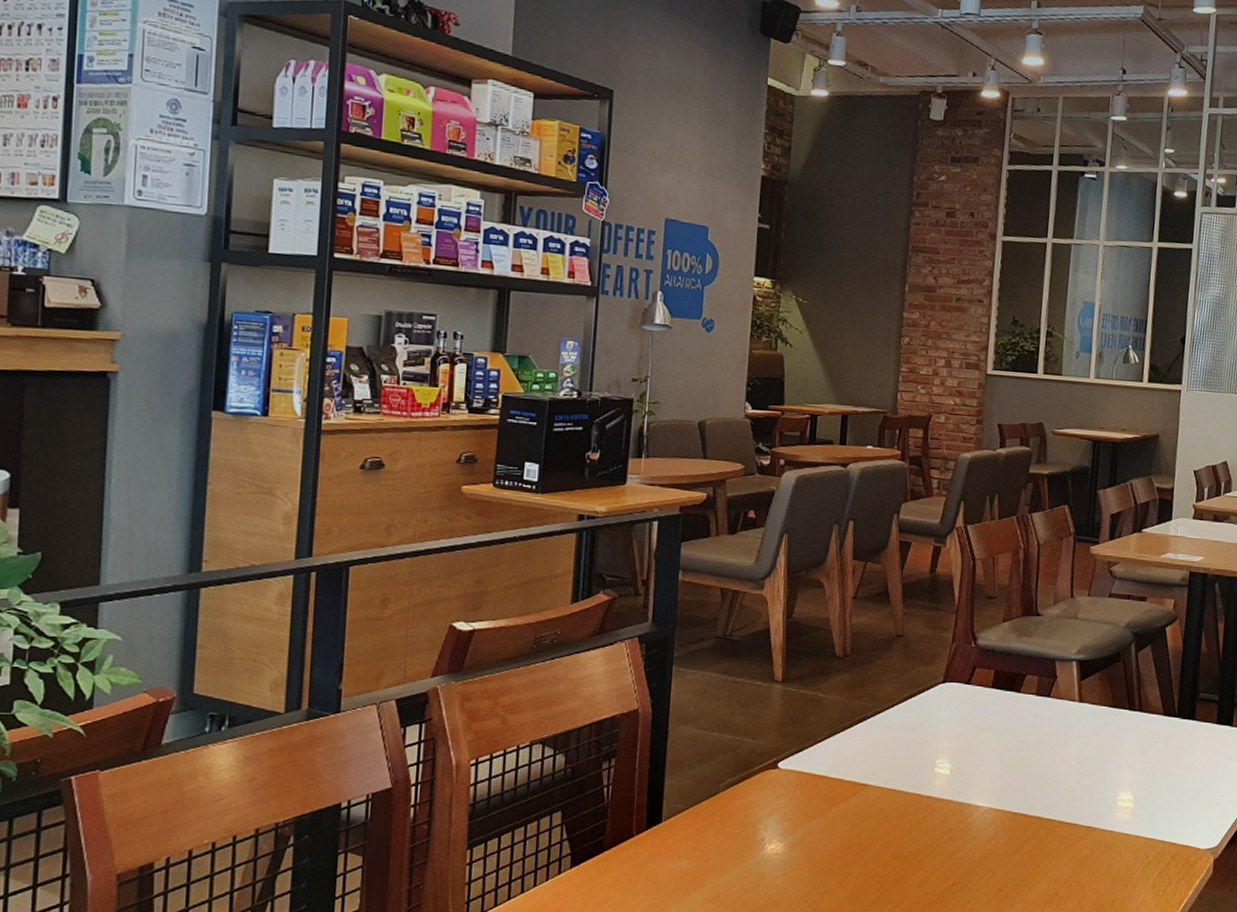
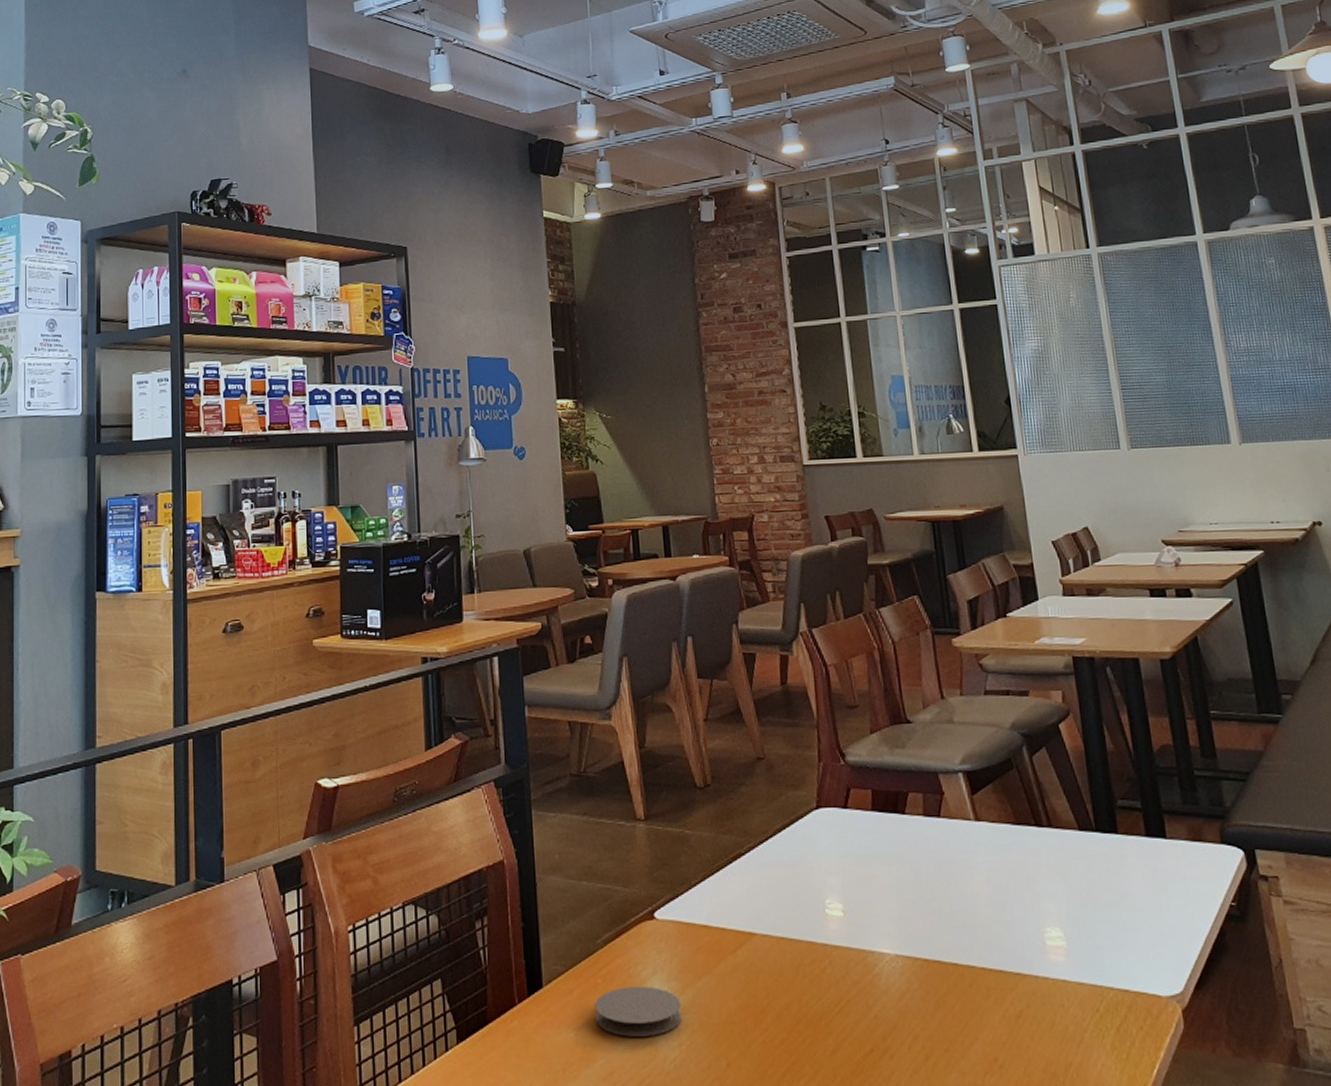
coaster: none [708,825,791,867] -> present [594,987,683,1037]

